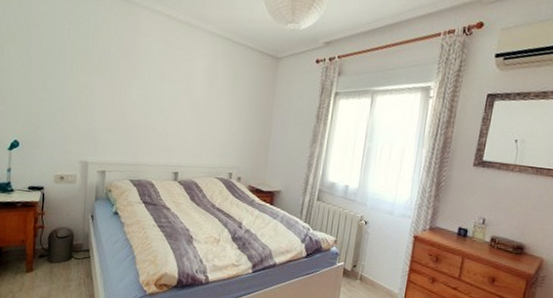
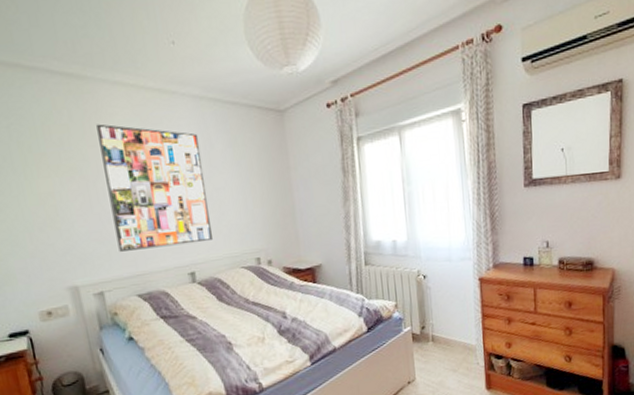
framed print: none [125,40,208,150] -> present [96,123,213,252]

